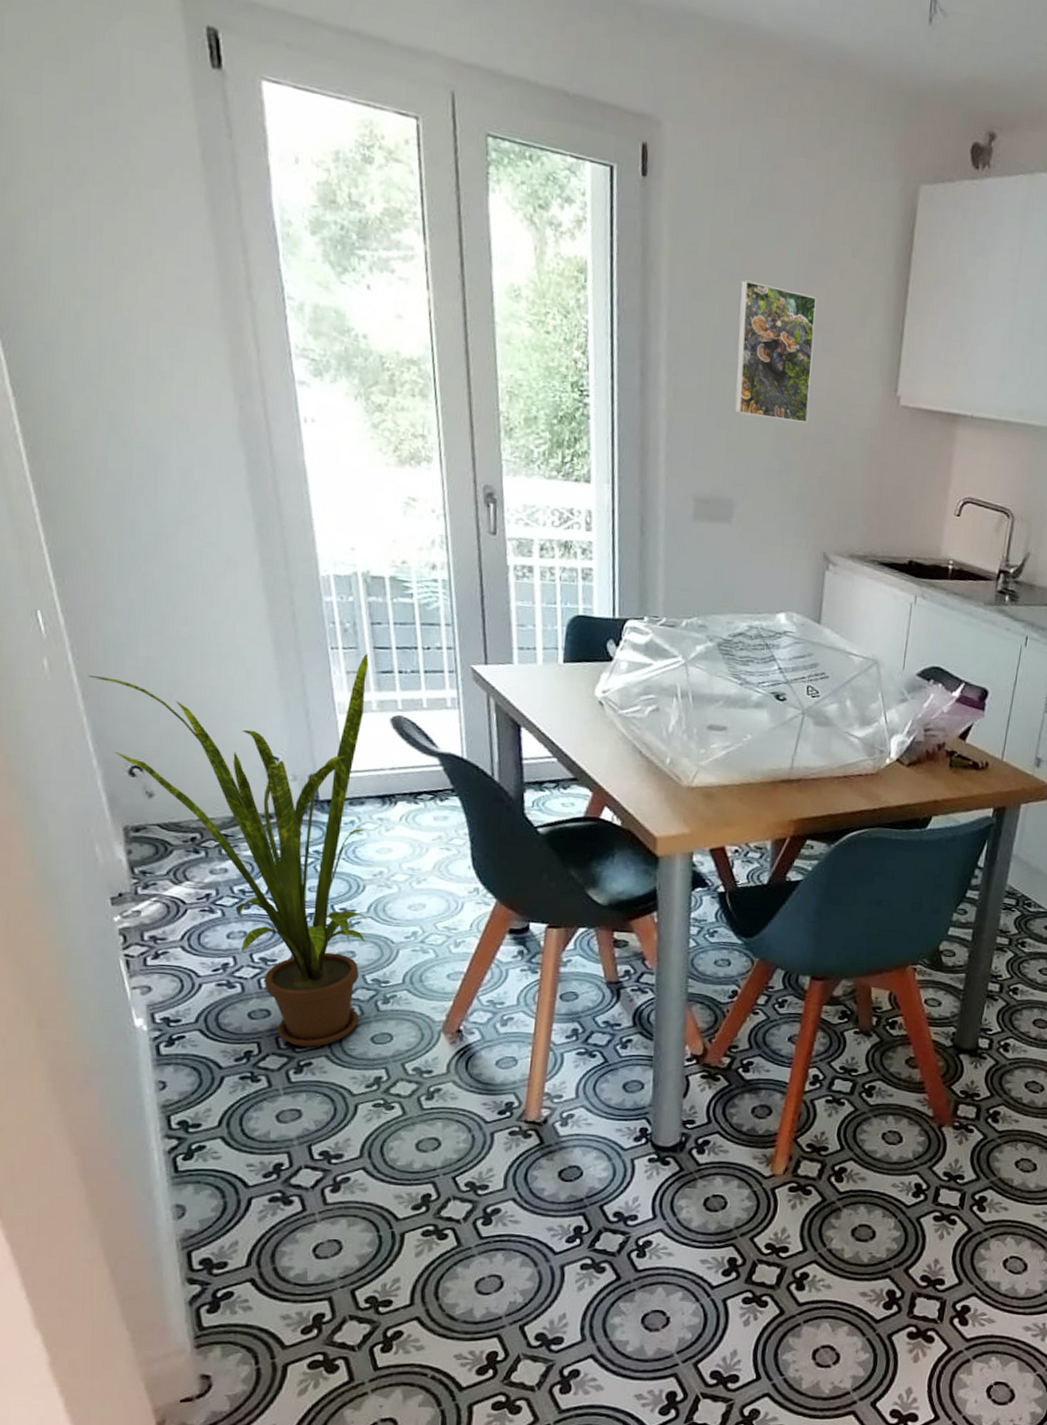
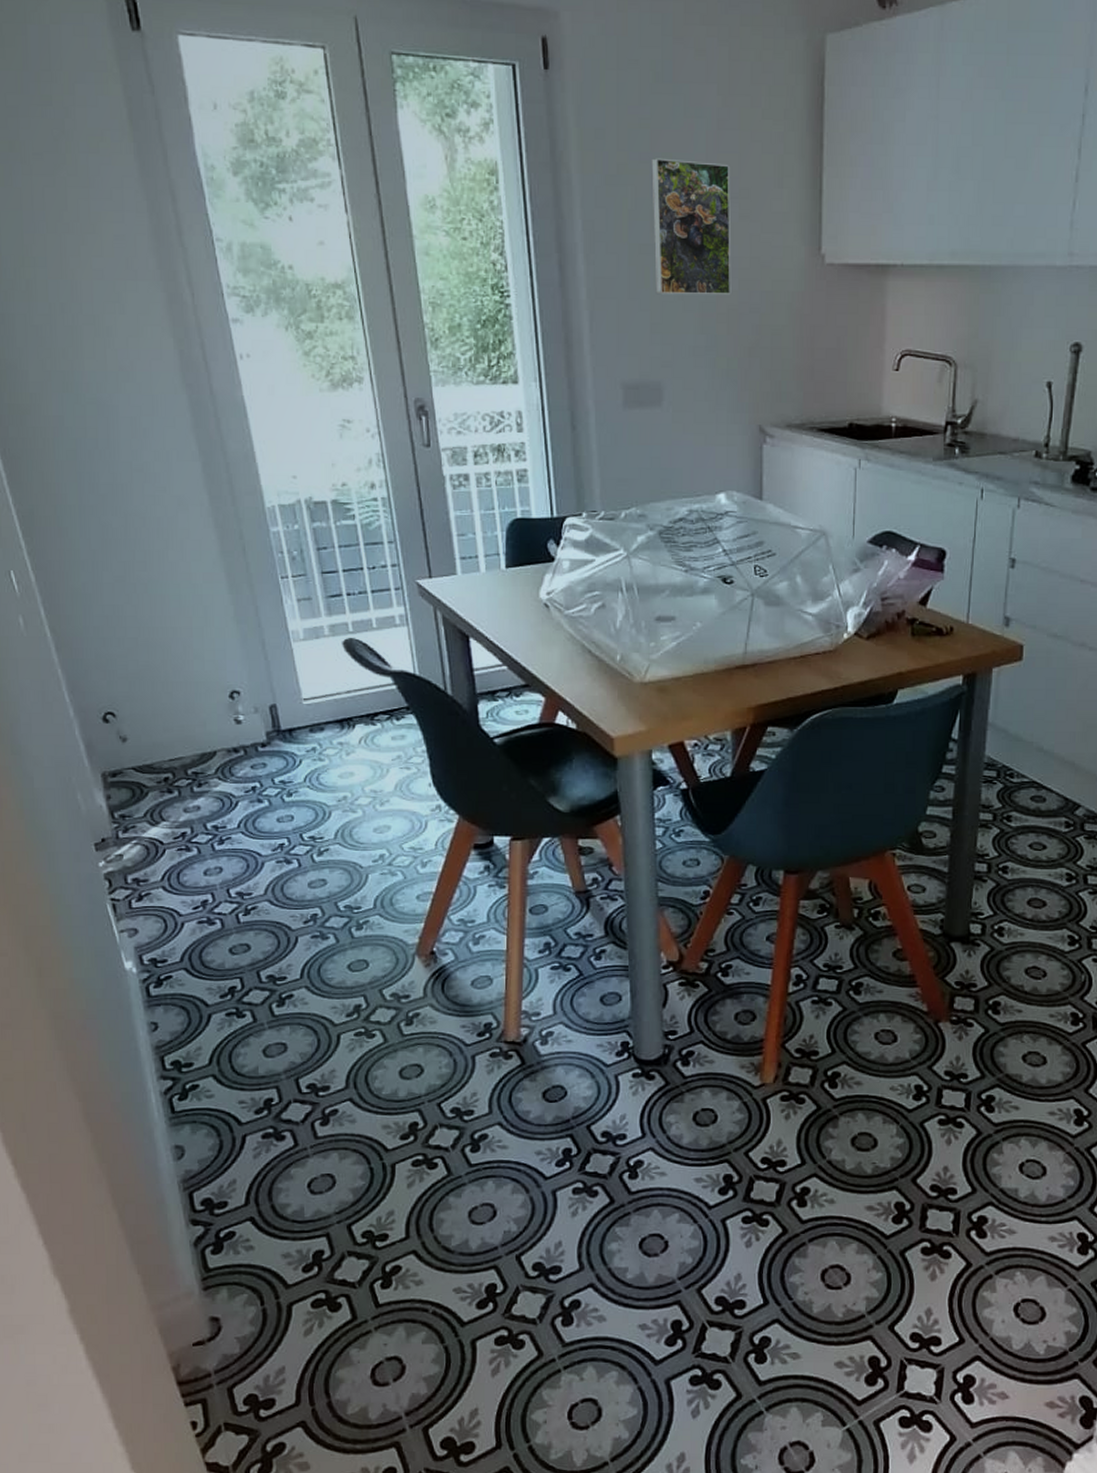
house plant: present [88,653,369,1047] -> none [59,579,337,979]

